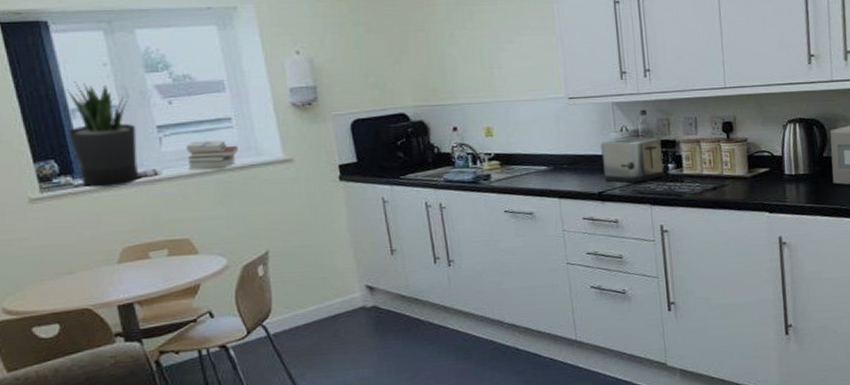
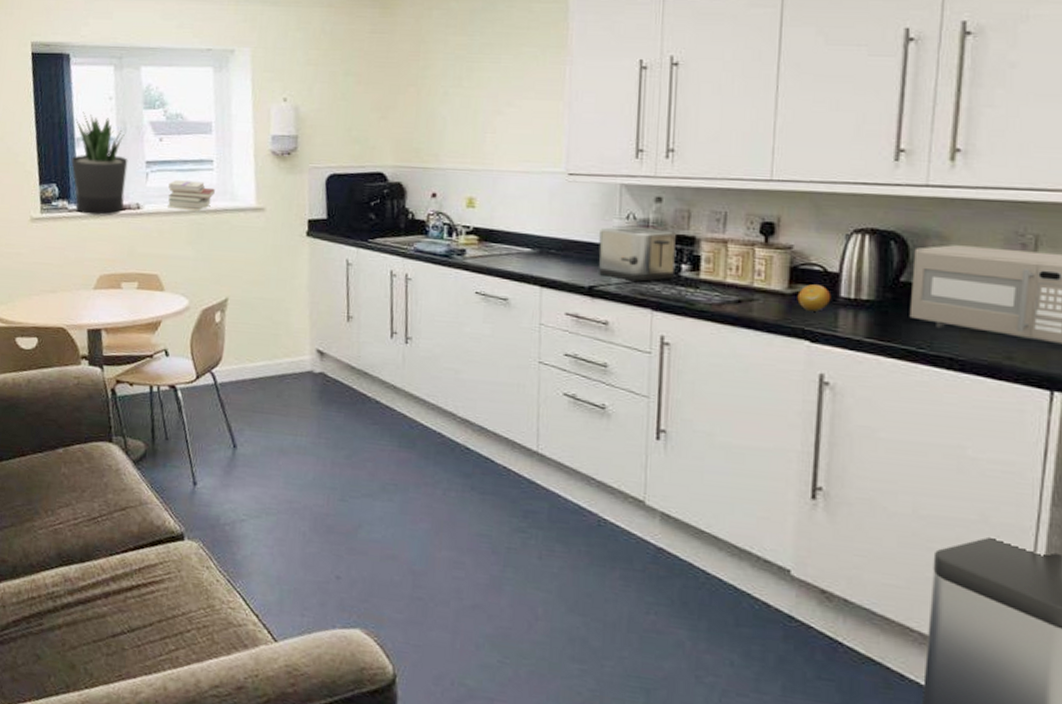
fruit: none [755,167,779,189] -> present [797,284,831,311]

